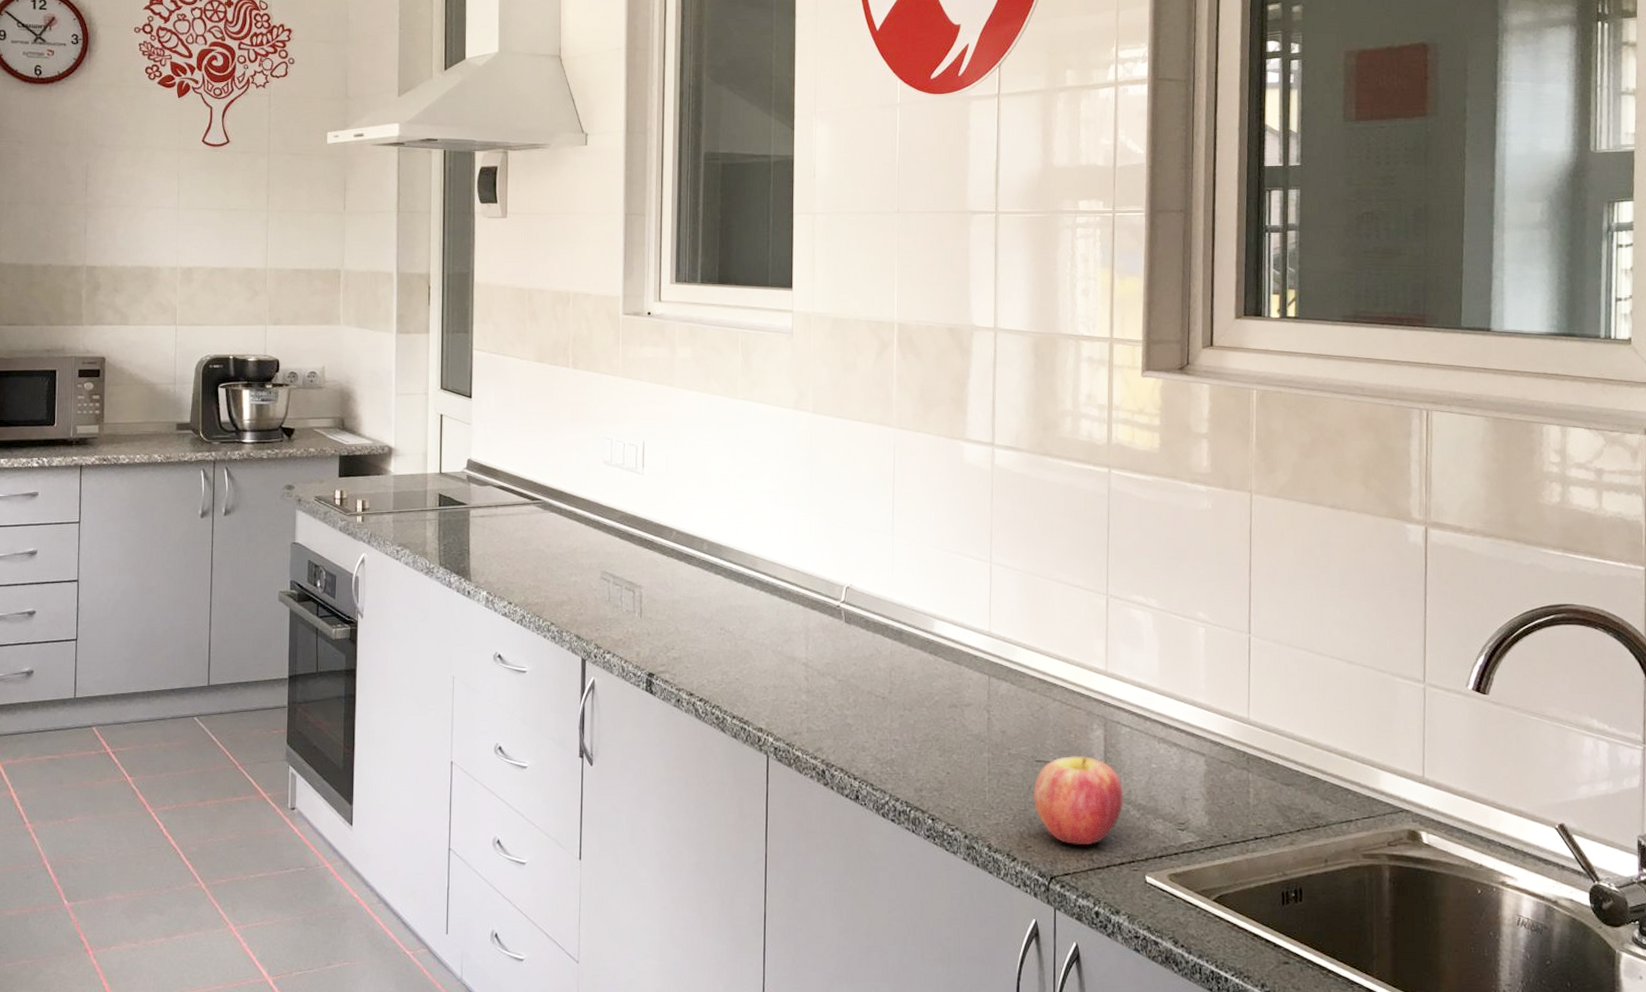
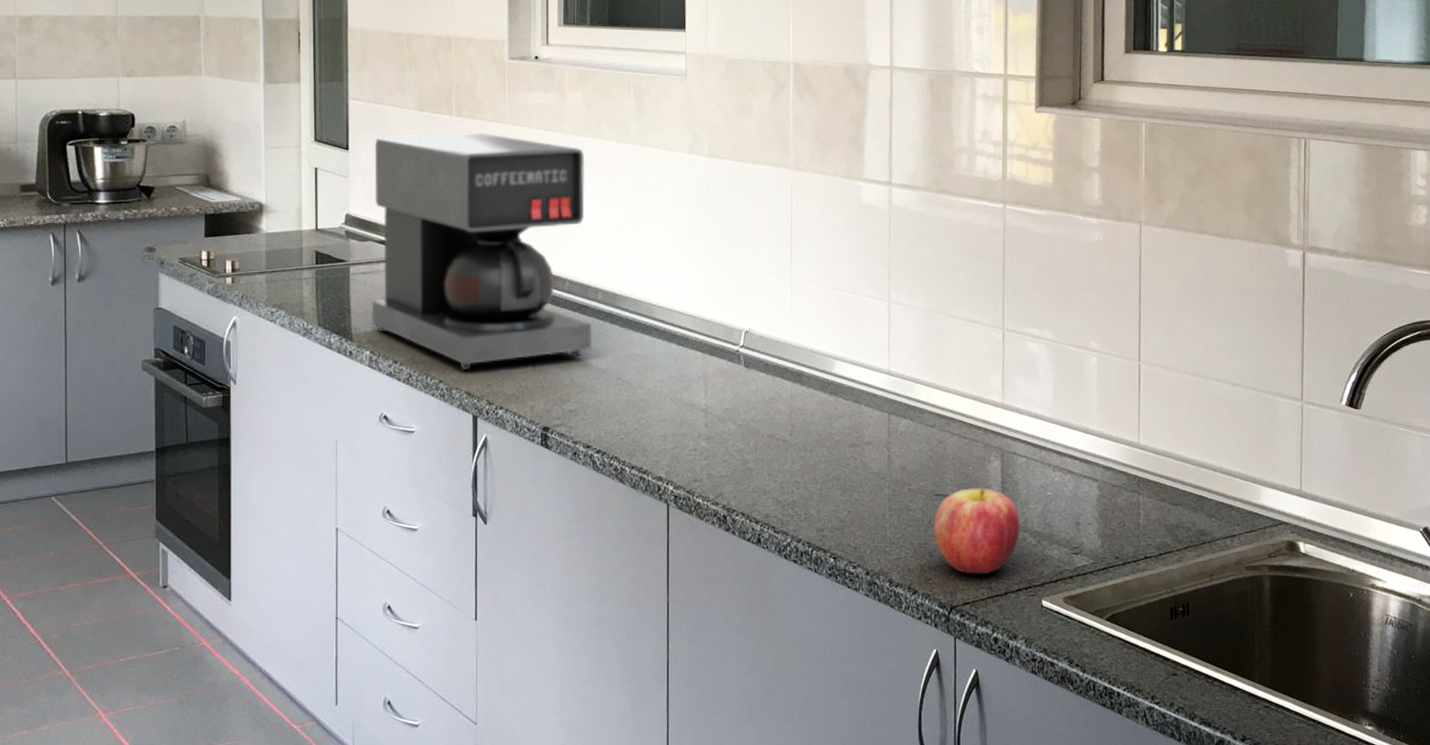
coffee maker: none [490,385,697,614] -> present [372,133,593,370]

